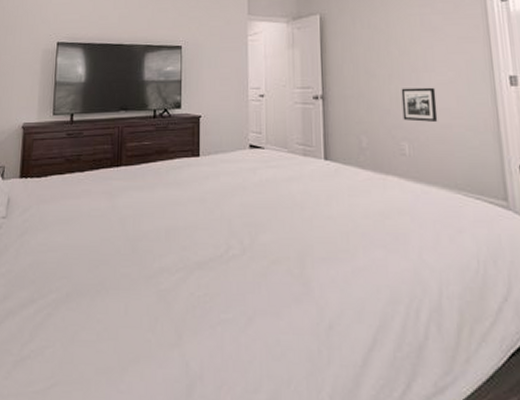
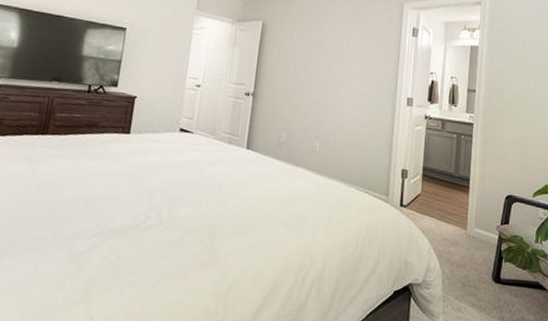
picture frame: present [401,87,438,122] -> none [319,96,349,127]

